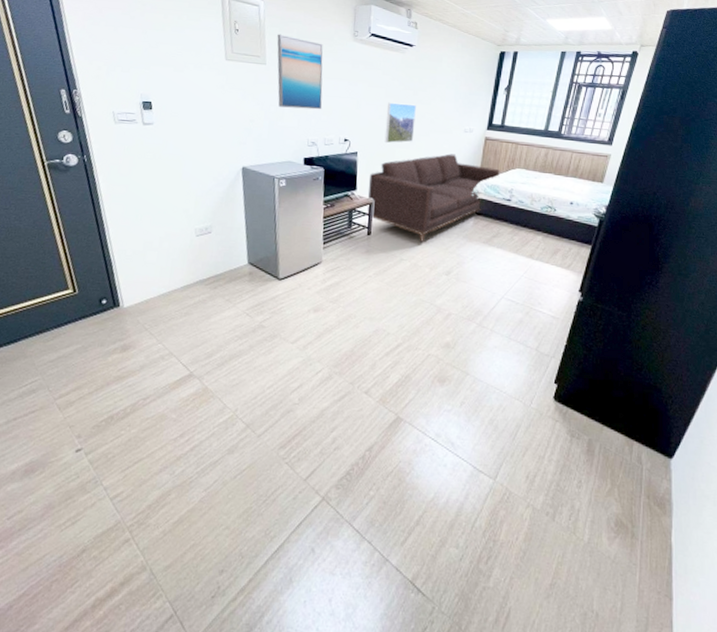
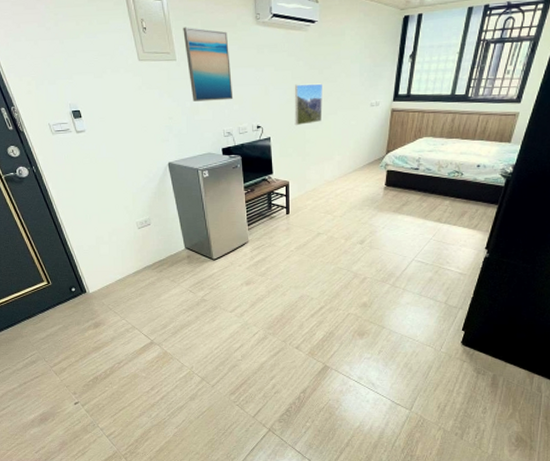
sofa: present [367,153,500,243] -> none [283,129,407,217]

